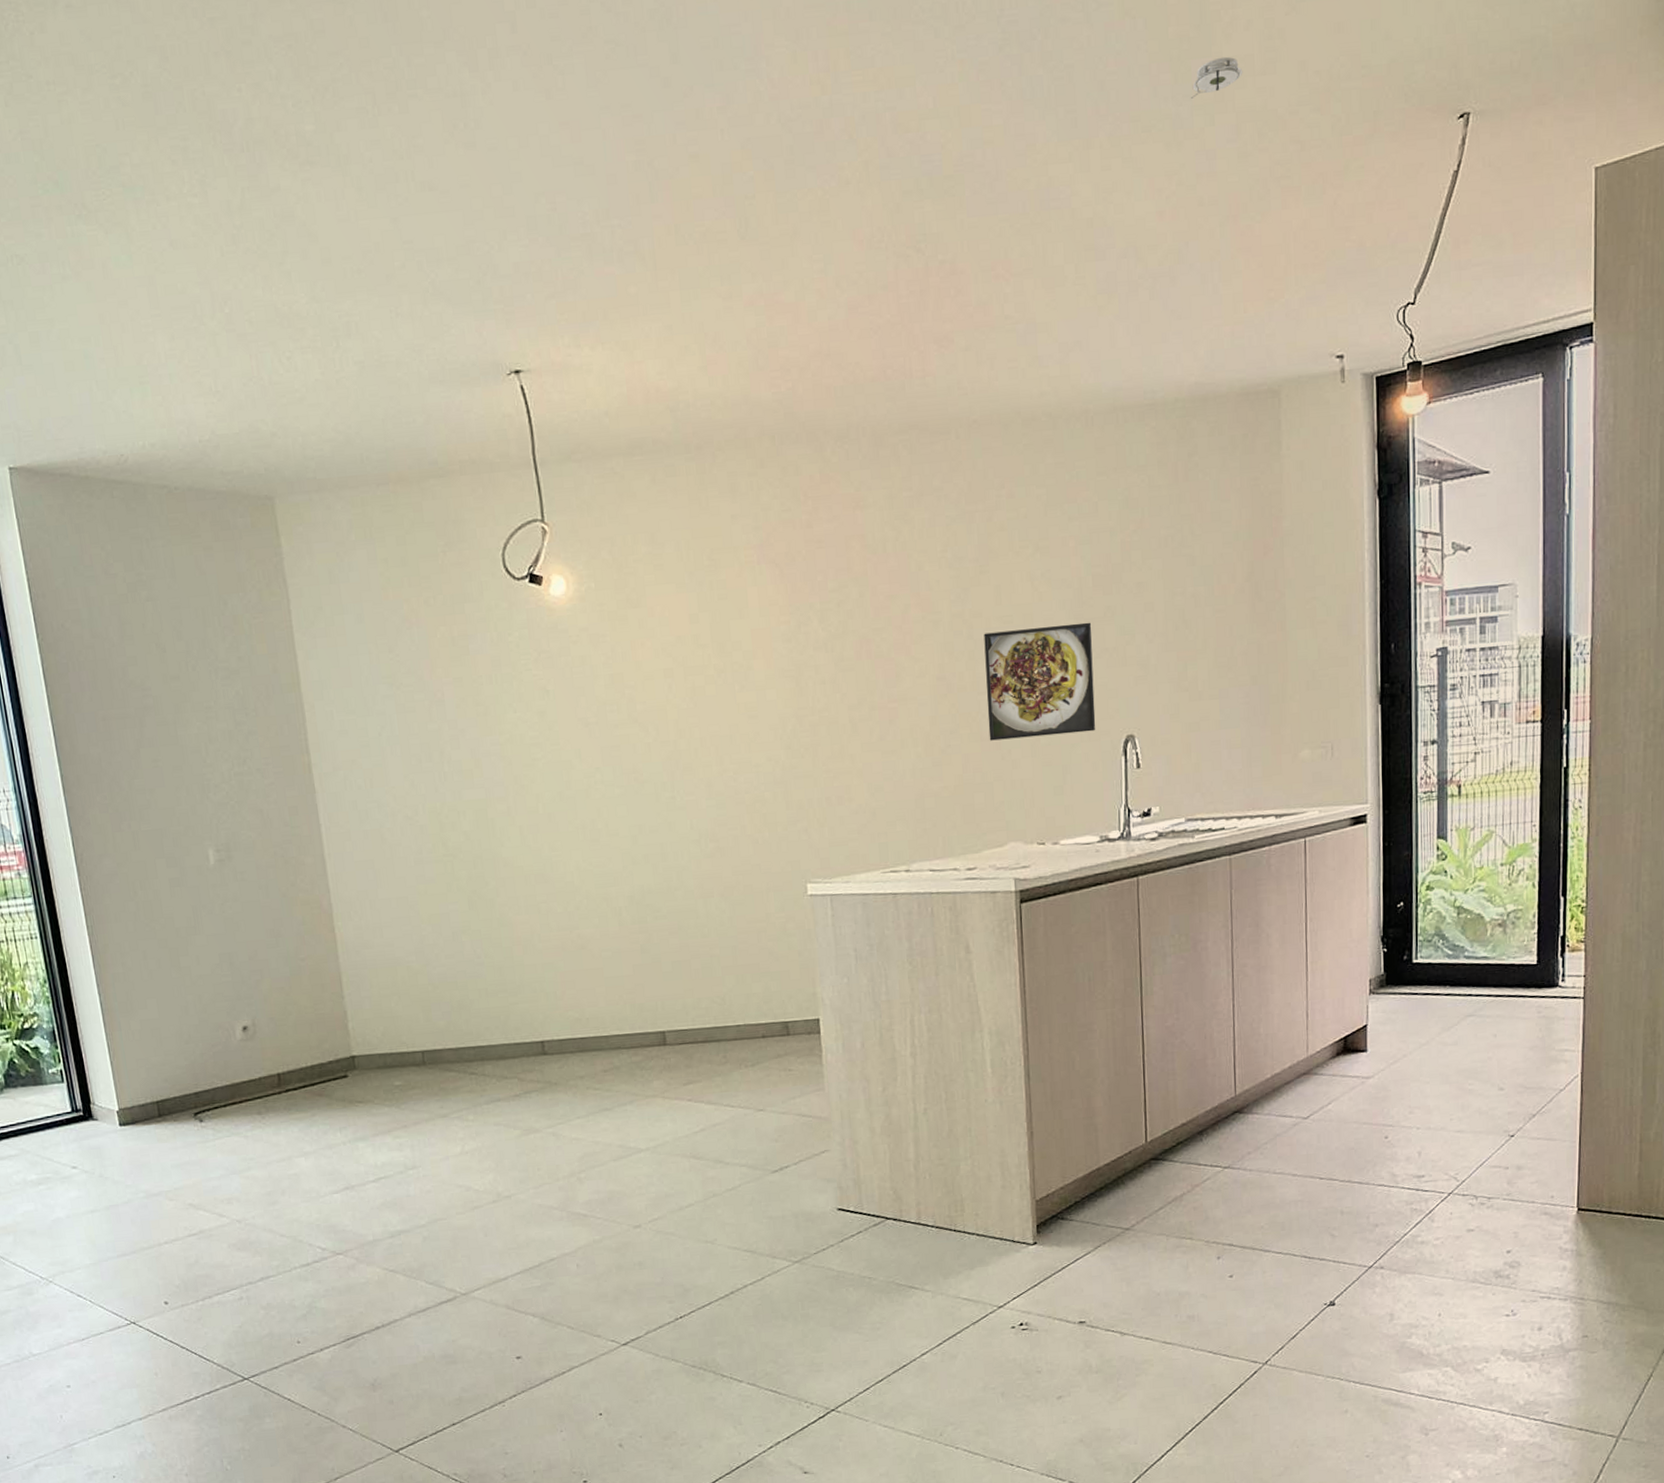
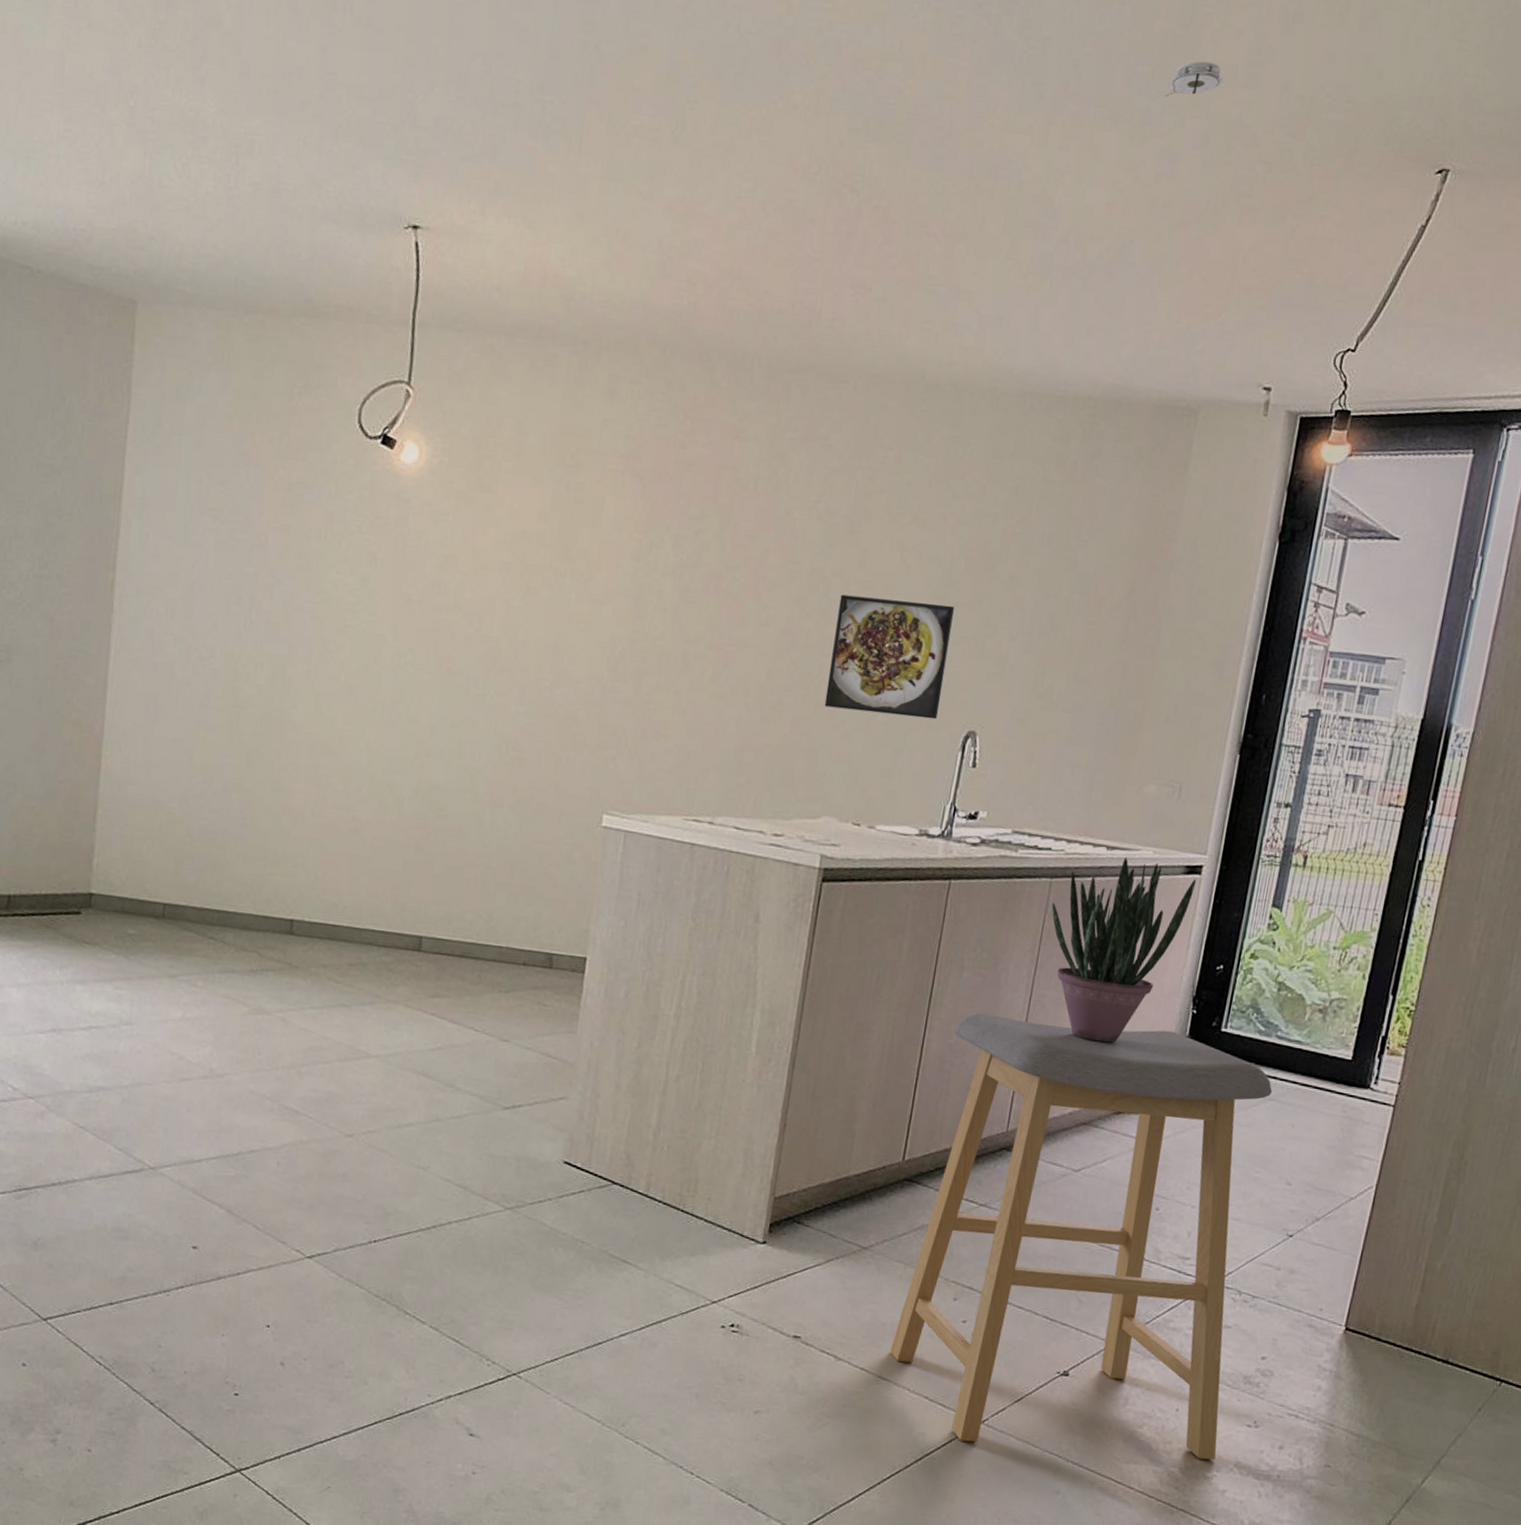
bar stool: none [1169,972,1483,1384] -> present [890,1012,1273,1461]
potted plant: none [1235,820,1364,997] -> present [1051,857,1197,1043]

